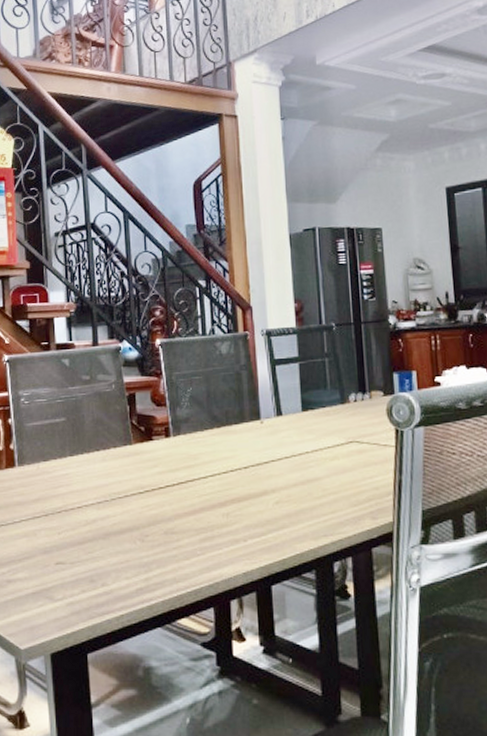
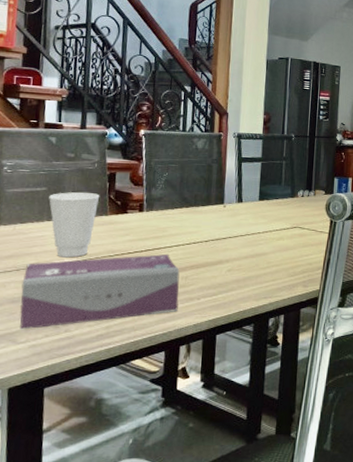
tissue box: none [52,486,223,585] -> present [20,253,180,330]
cup: none [69,419,122,498] -> present [49,191,100,258]

